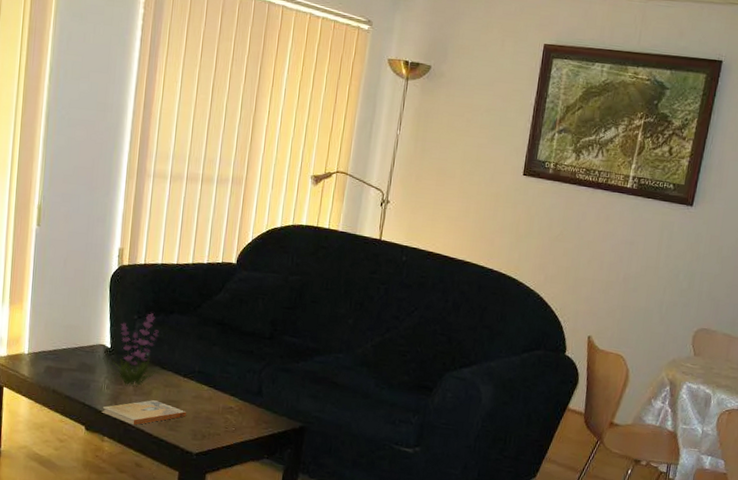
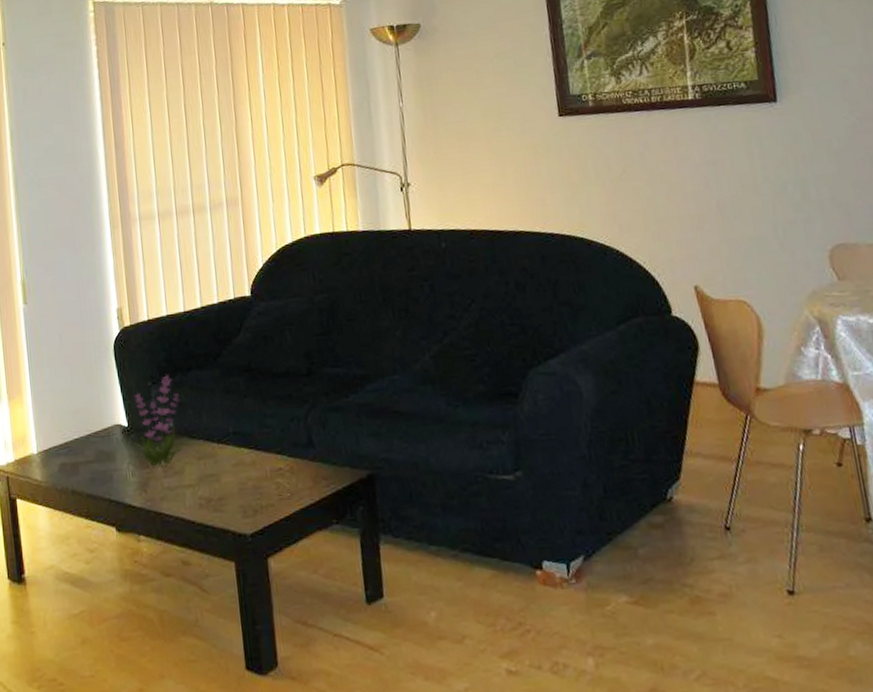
book: present [102,400,187,425] -> none [131,478,231,515]

